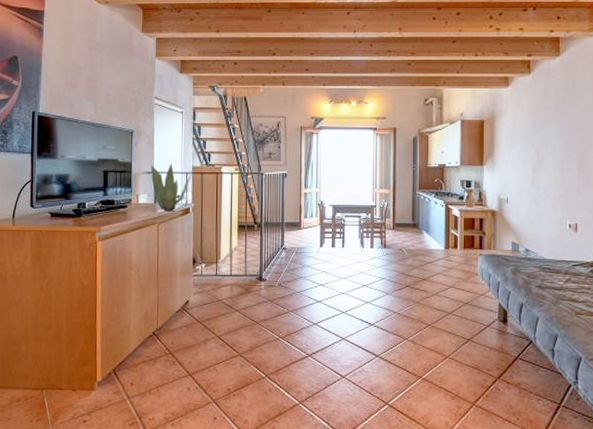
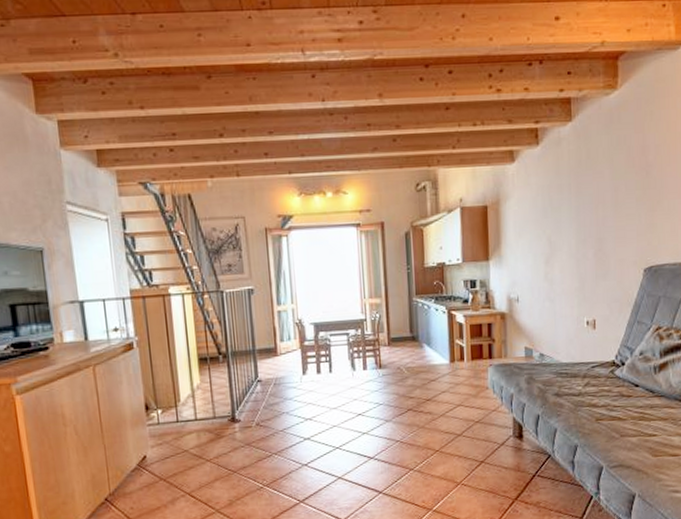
plant: present [151,163,192,212] -> none [73,287,131,350]

